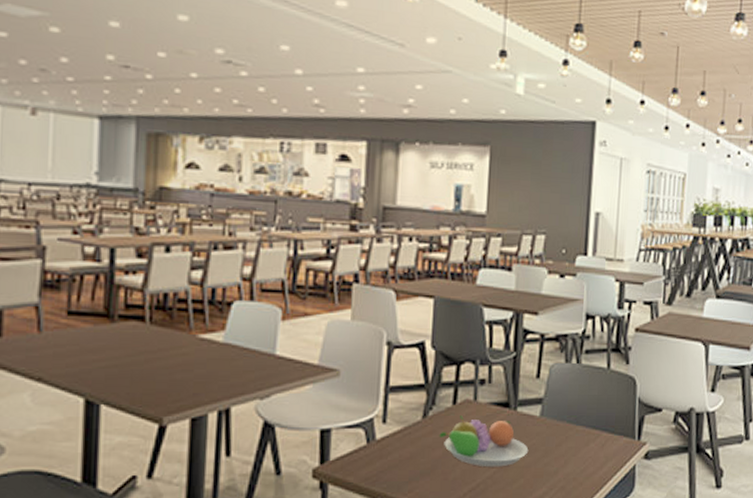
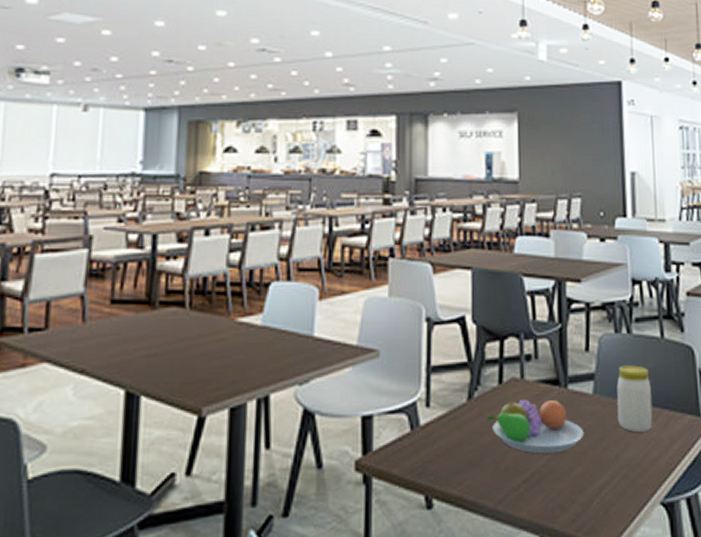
jar: none [560,392,594,452] -> present [617,365,653,433]

